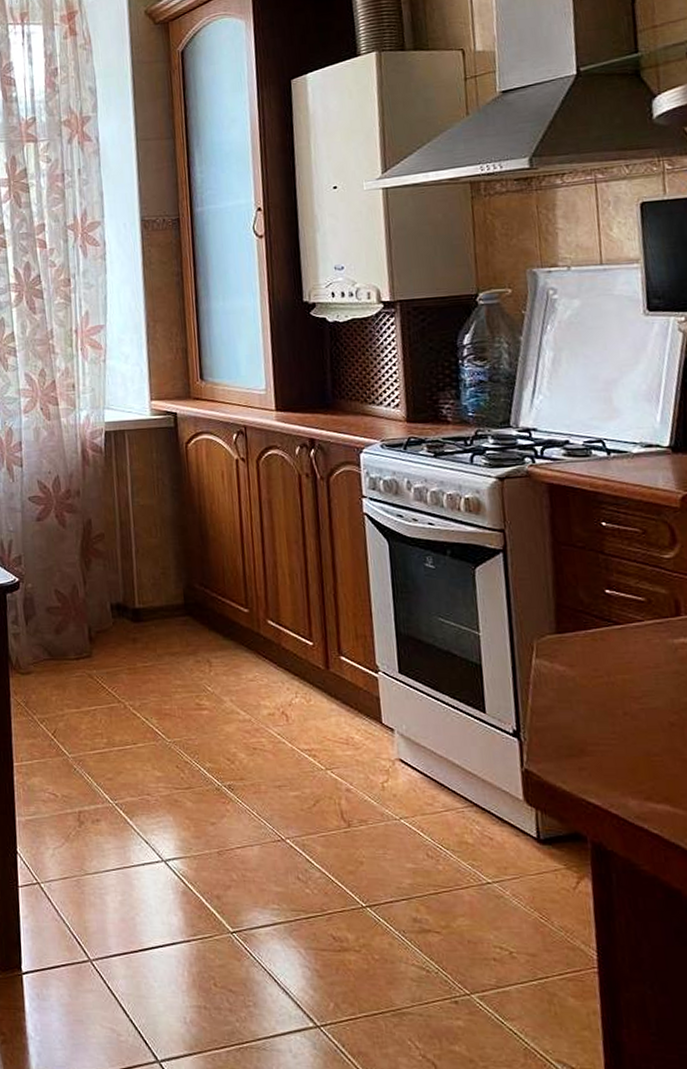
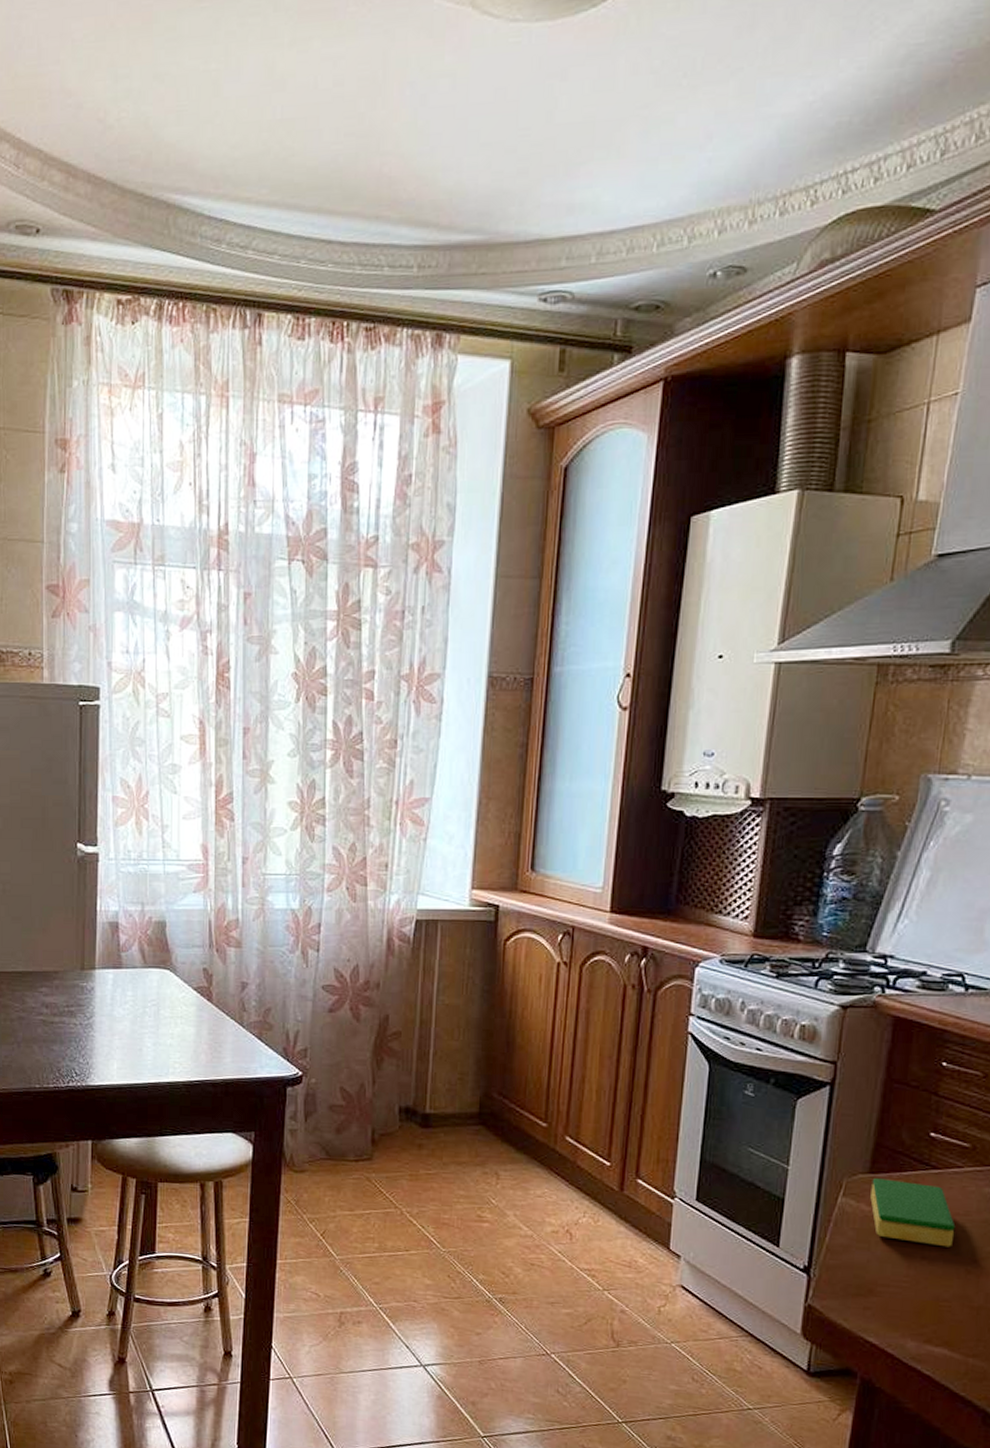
dish sponge: none [560,638,650,701] -> present [870,1178,956,1247]

